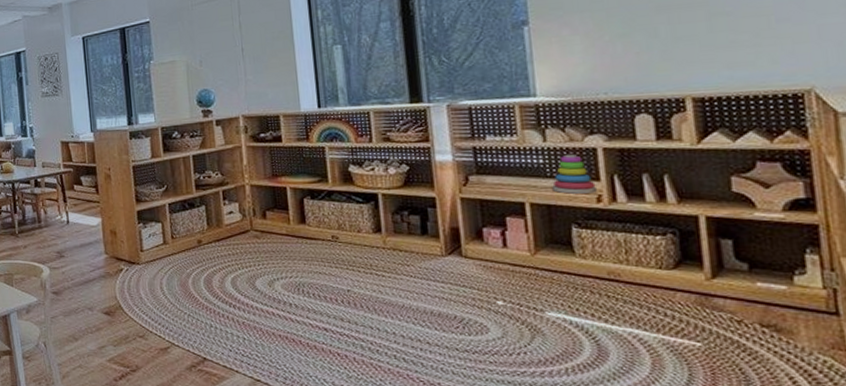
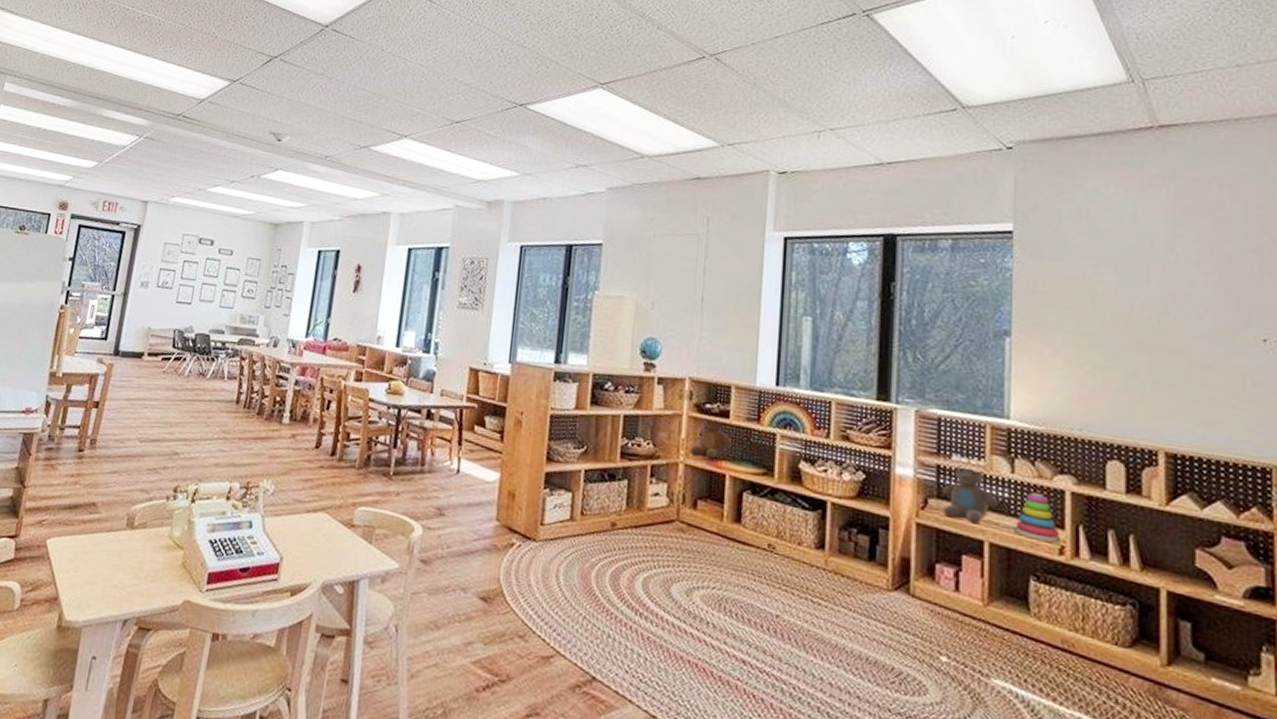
teddy bear: none [253,145,287,178] -> present [690,418,732,460]
stuffed animal: none [479,143,535,190] -> present [941,465,999,524]

